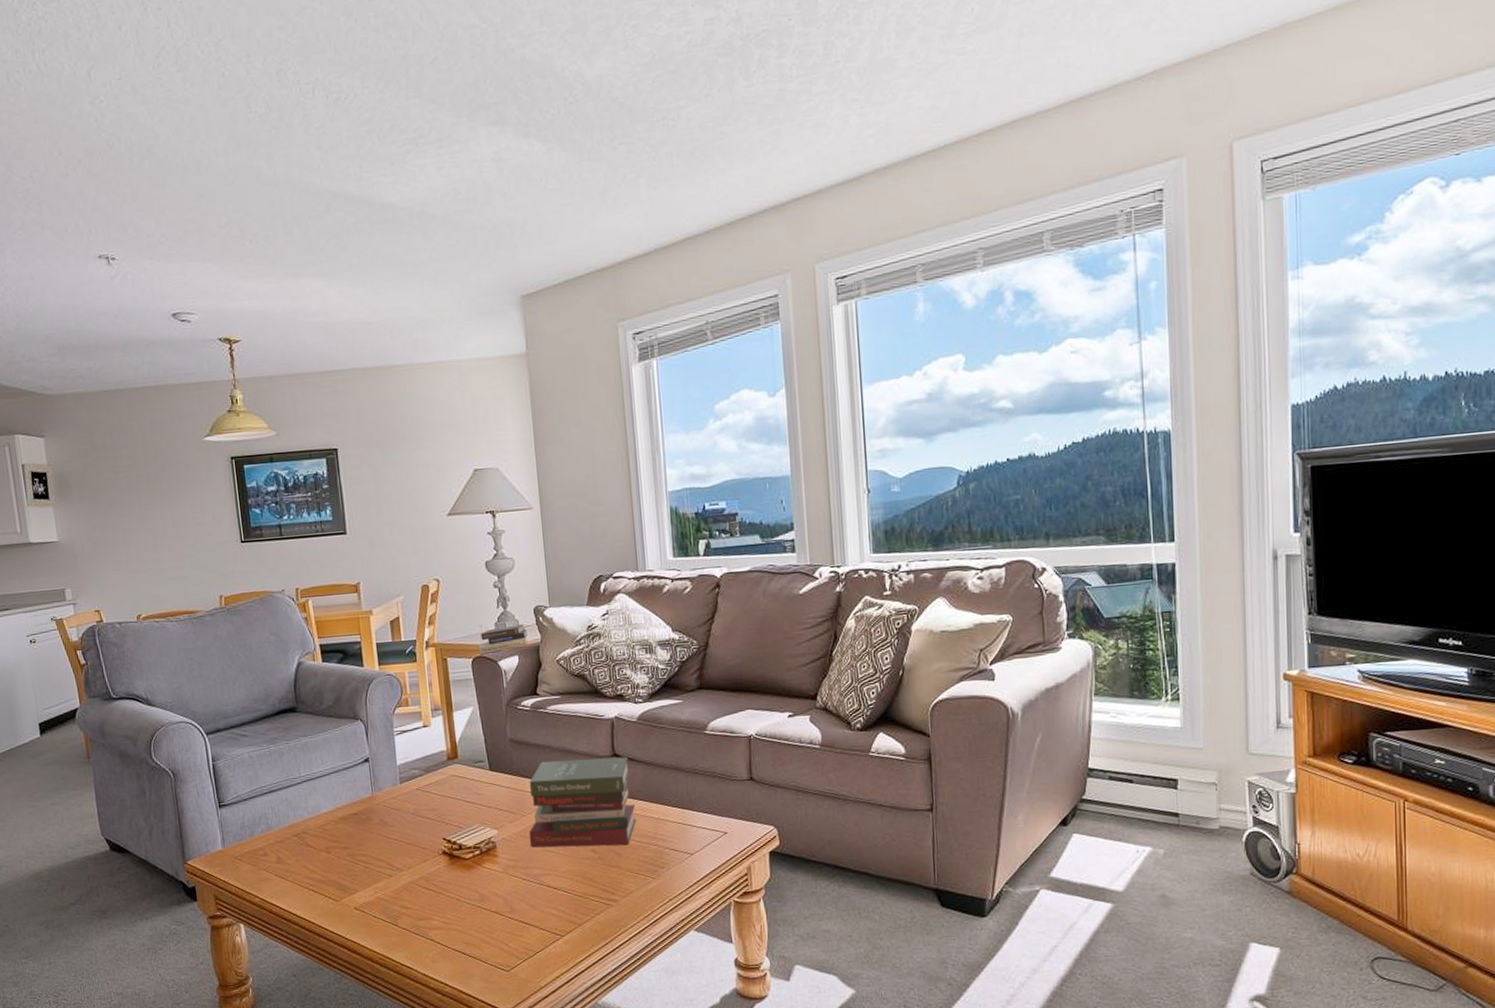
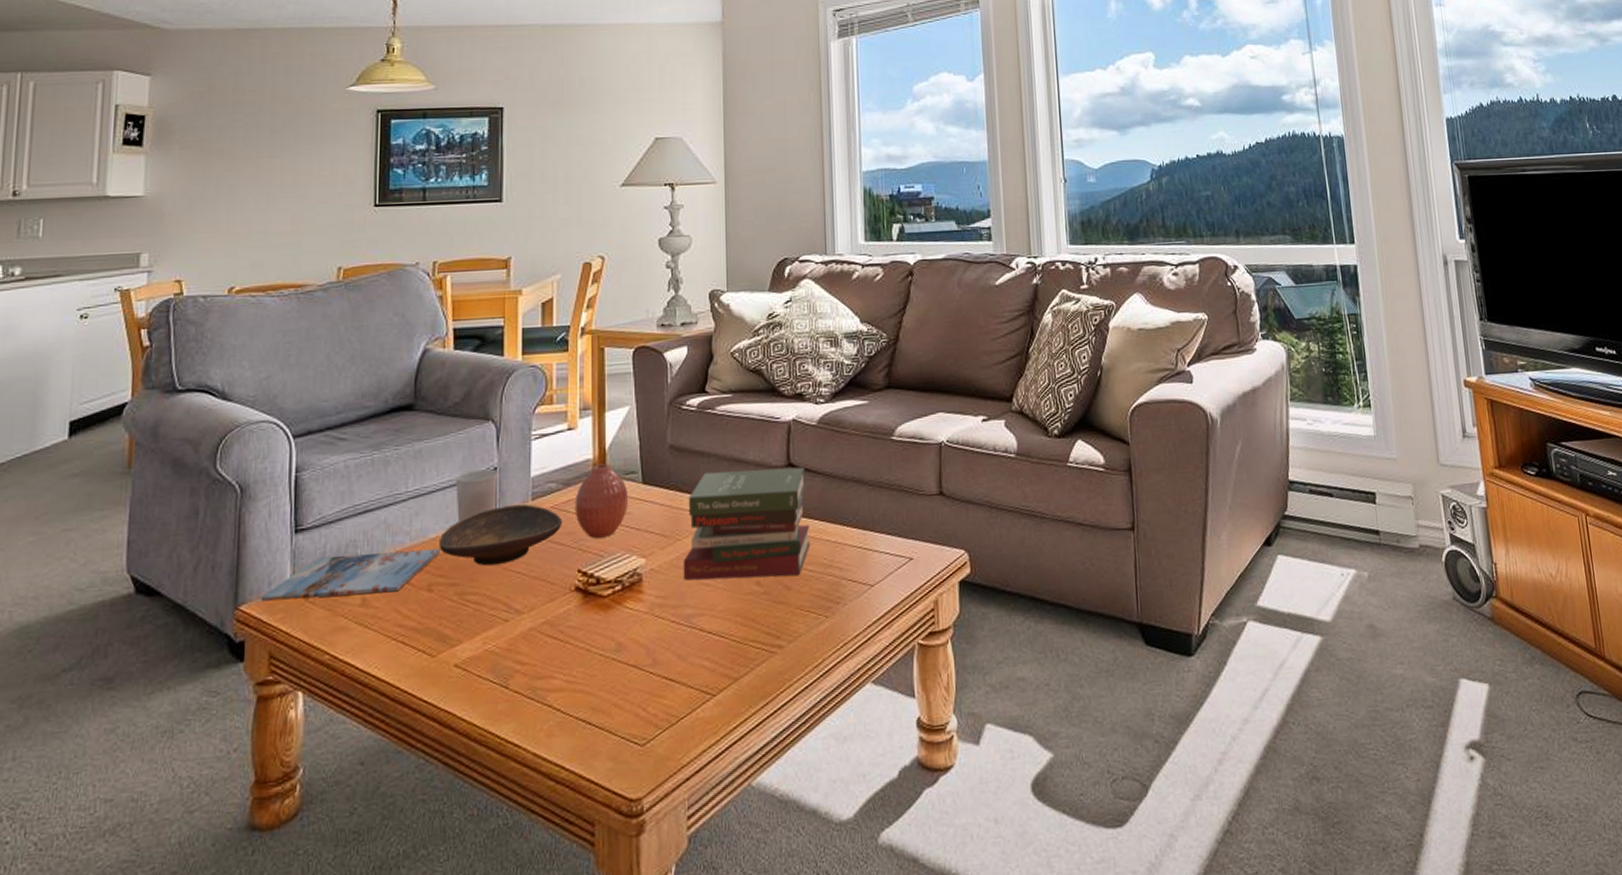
magazine: none [201,821,333,858] -> present [260,549,442,602]
decorative bowl: none [330,786,428,835] -> present [438,503,563,566]
candle holder: none [337,758,372,800] -> present [455,469,499,521]
vase: none [435,754,480,814] -> present [574,464,629,538]
books: present [478,624,528,655] -> none [642,310,700,345]

